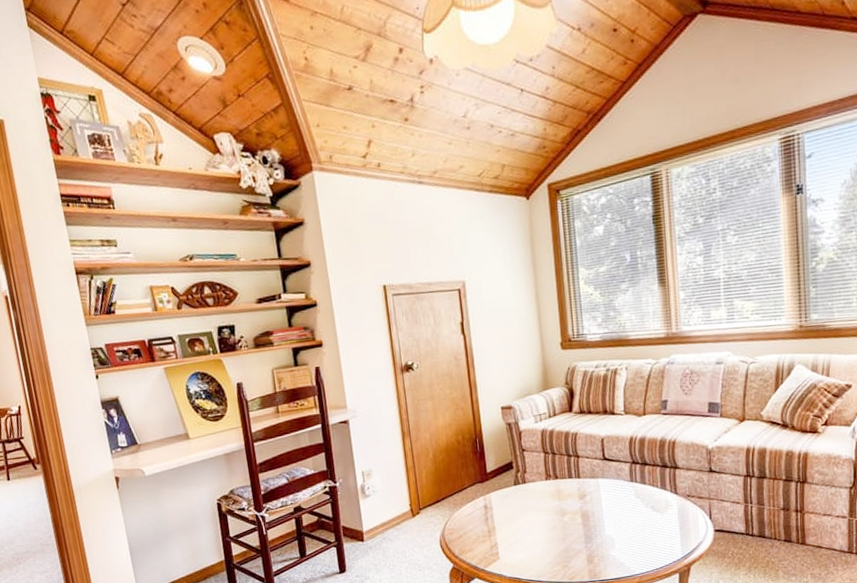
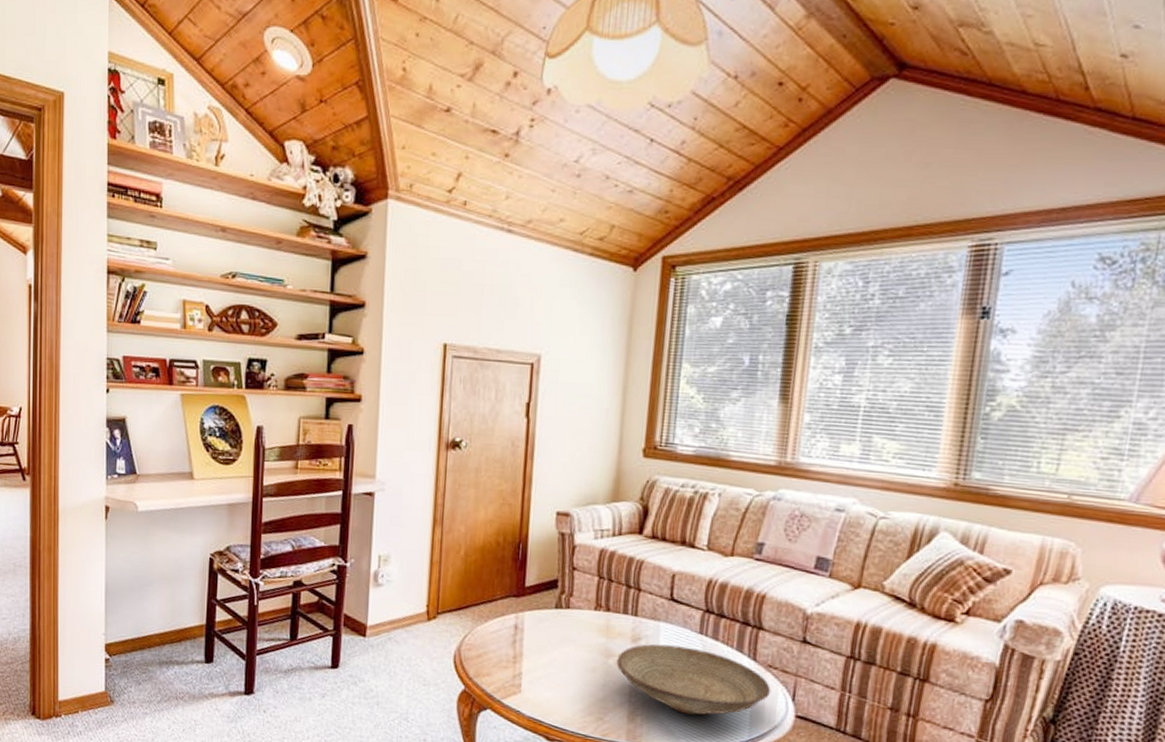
decorative bowl: none [570,494,693,548] -> present [616,644,771,715]

